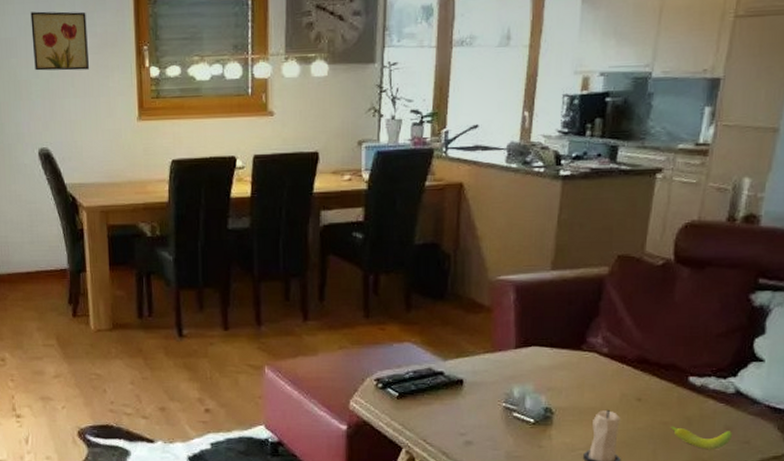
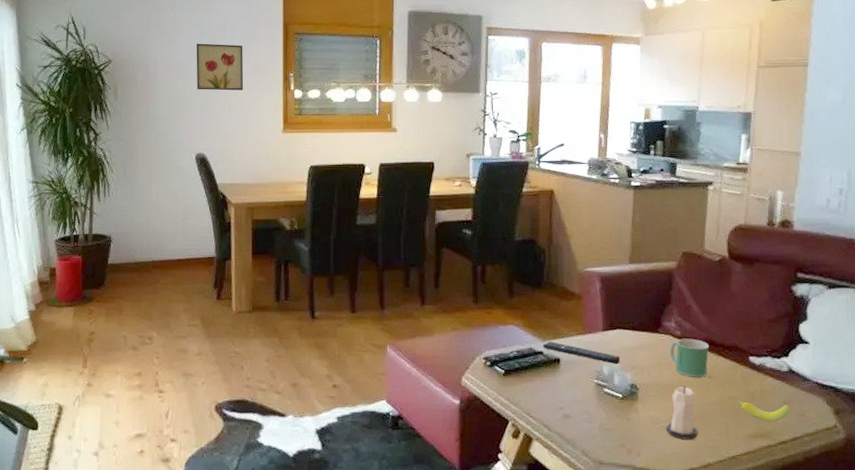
remote control: none [443,360,535,386] -> present [542,341,621,365]
mug: none [593,356,642,400] -> present [669,338,710,377]

